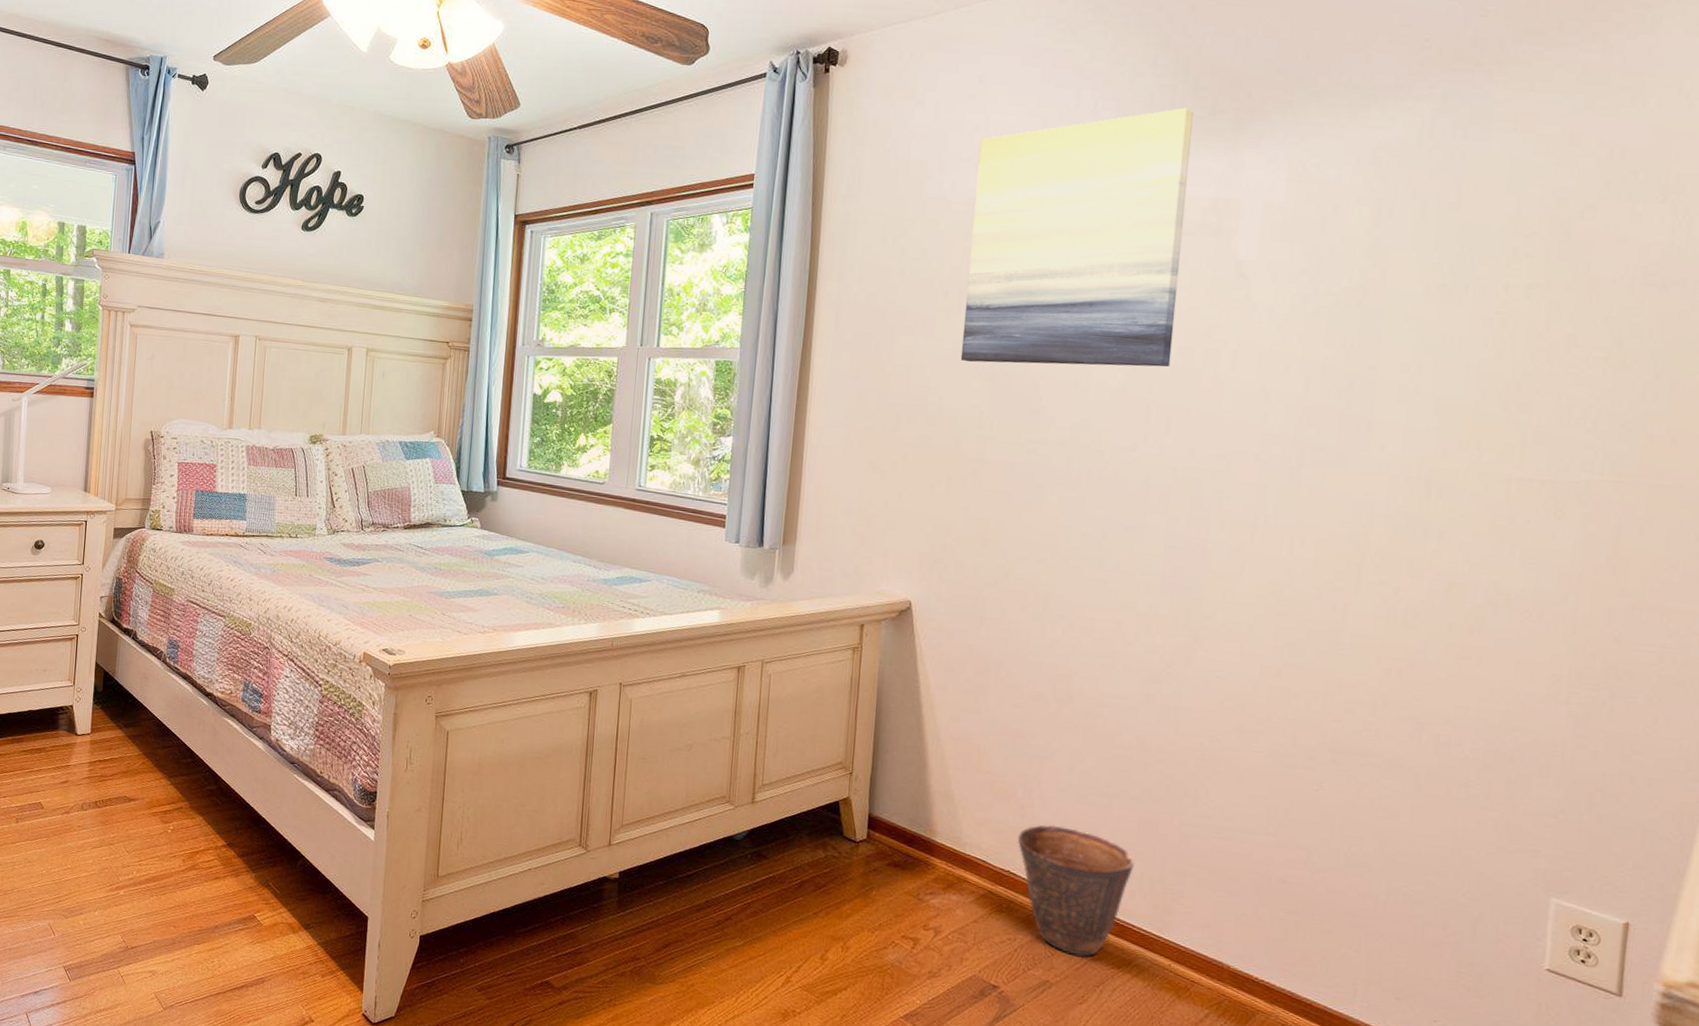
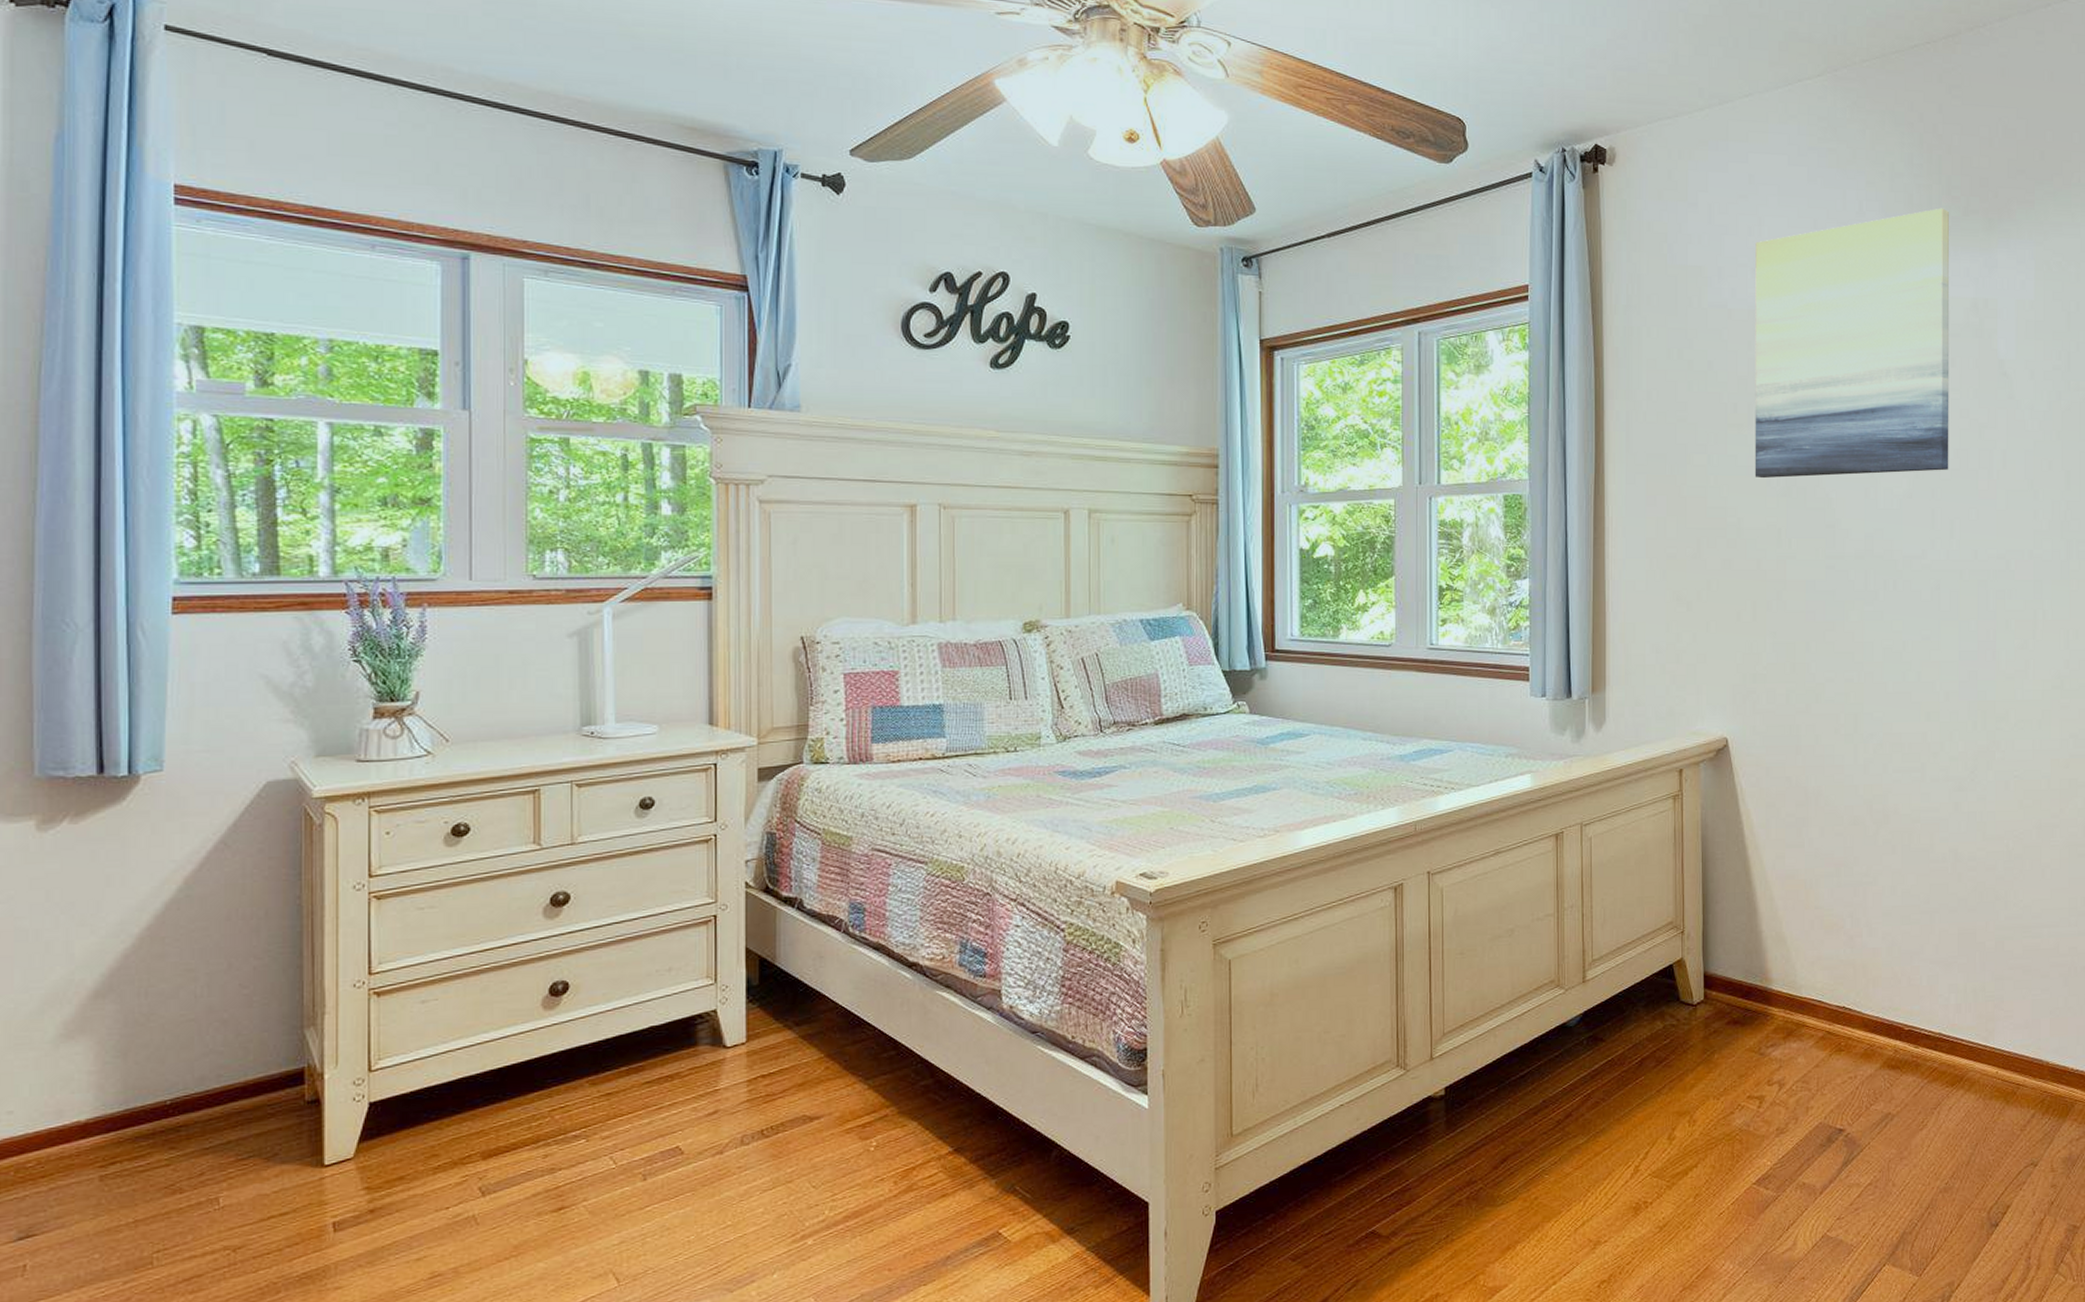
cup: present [1017,824,1136,957] -> none [1849,950,1959,1081]

